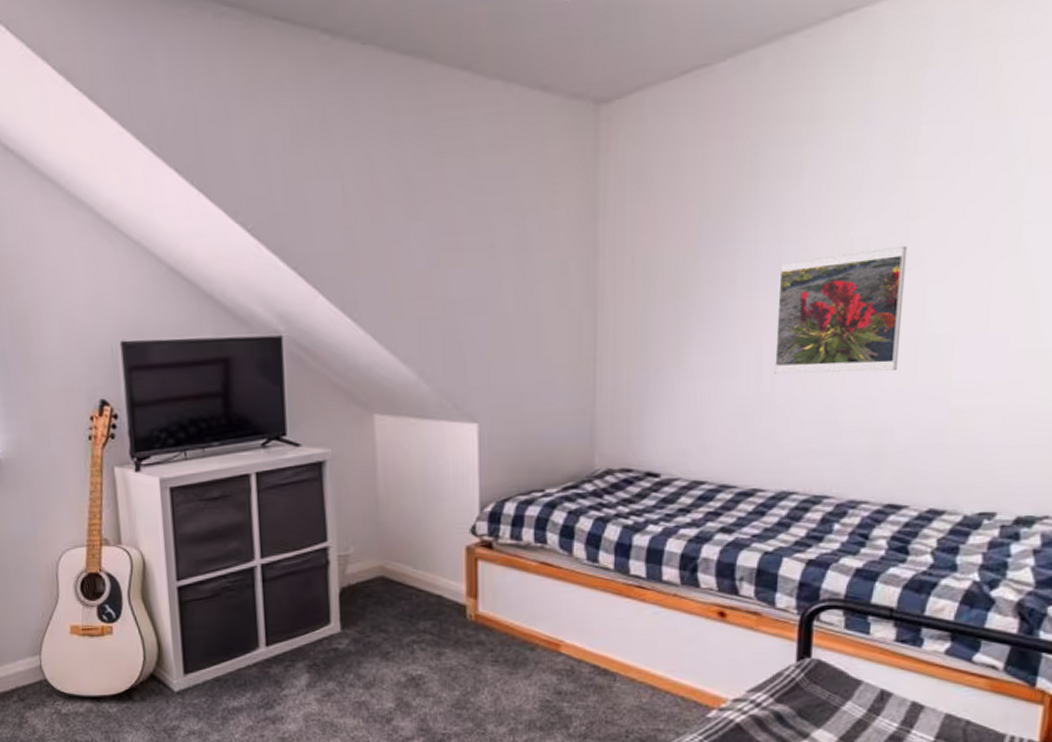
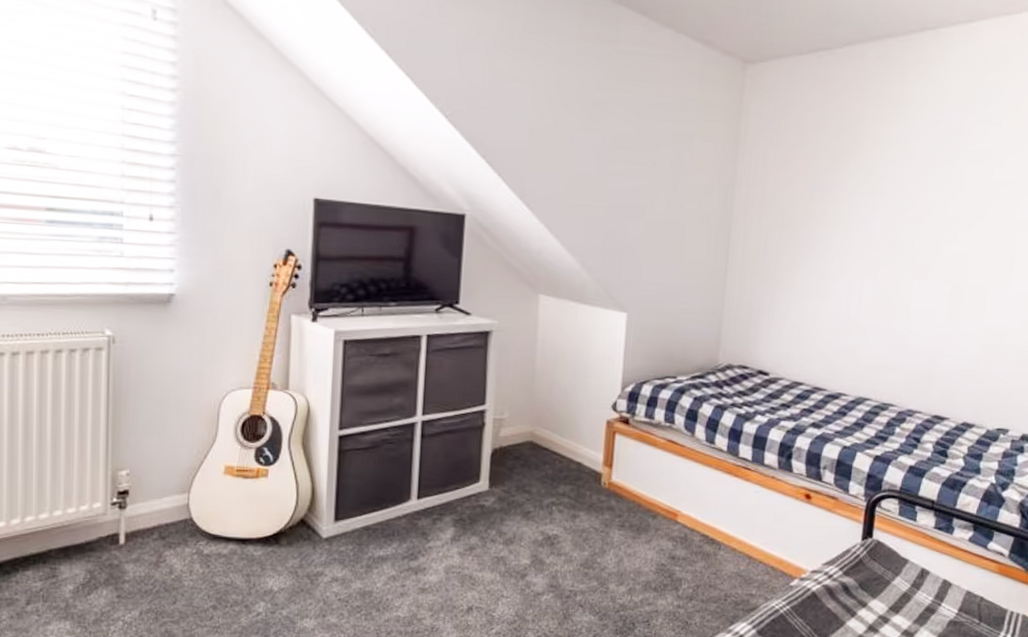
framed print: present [774,245,908,374] -> none [860,212,960,309]

